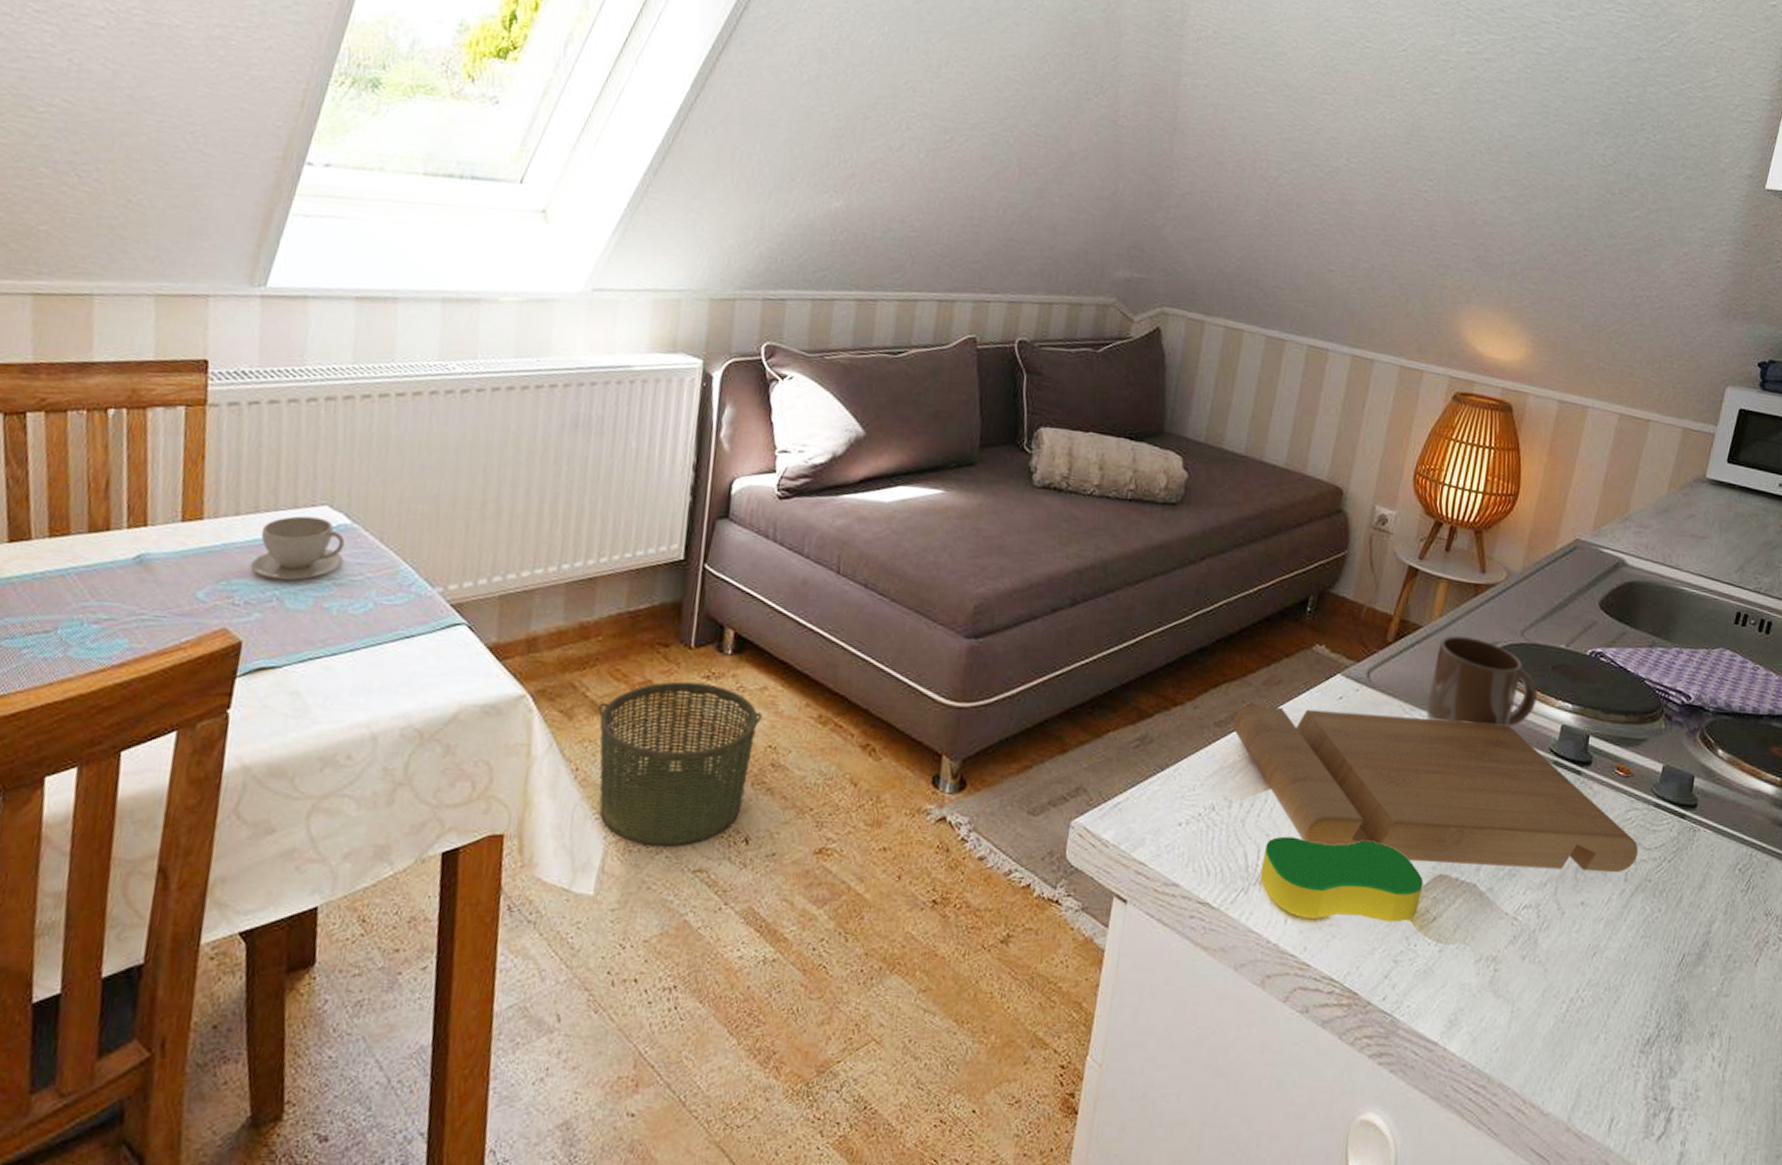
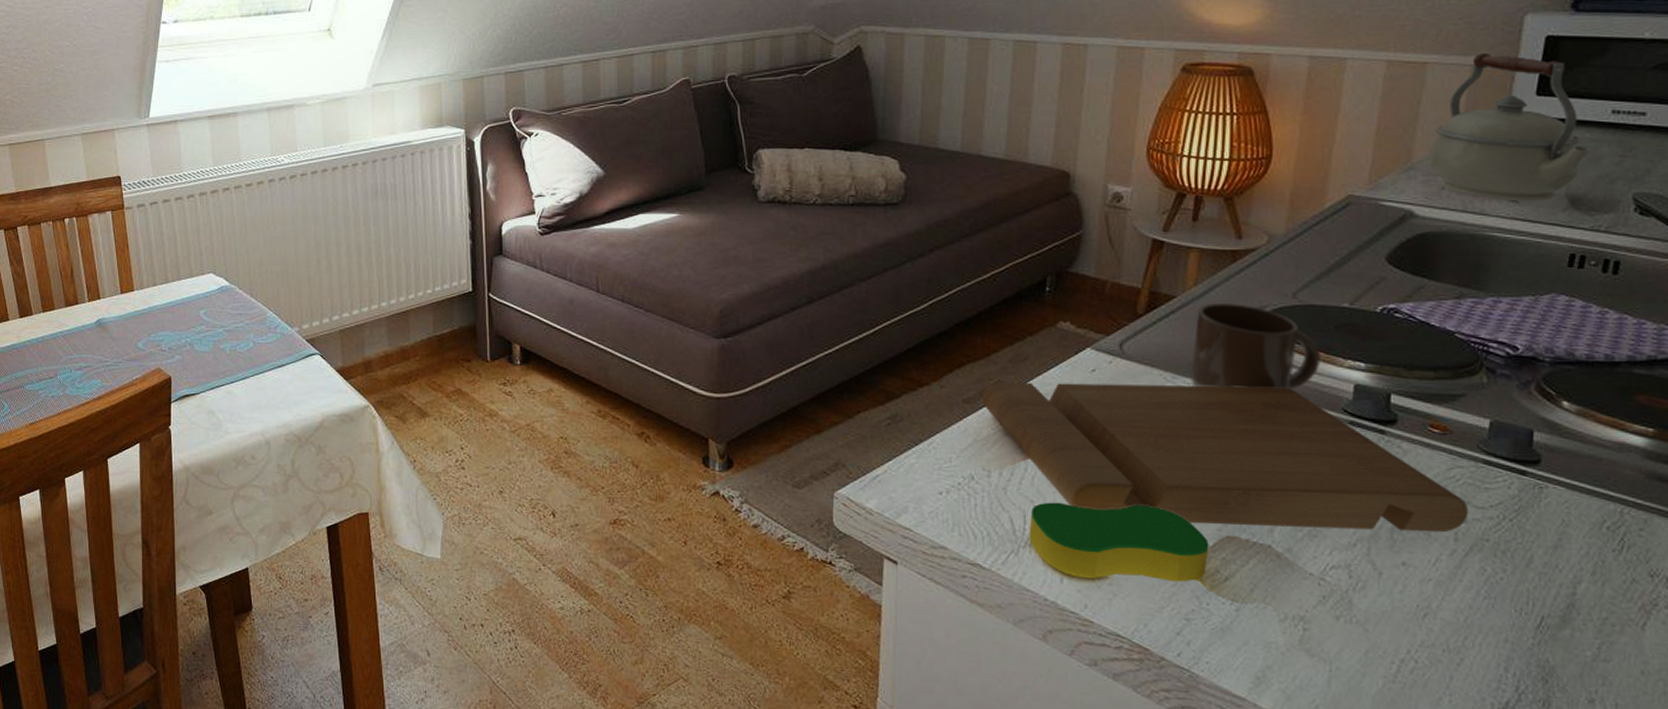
teacup: present [250,516,345,580] -> none [168,282,229,331]
basket: present [598,681,762,847] -> none [424,388,552,520]
kettle: none [1641,417,1761,562] -> present [1428,52,1591,202]

